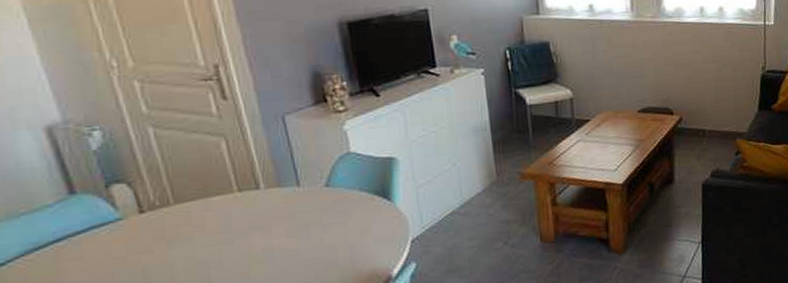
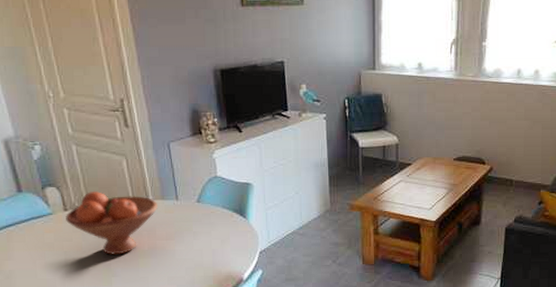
fruit bowl: none [142,183,274,265] -> present [66,190,159,255]

